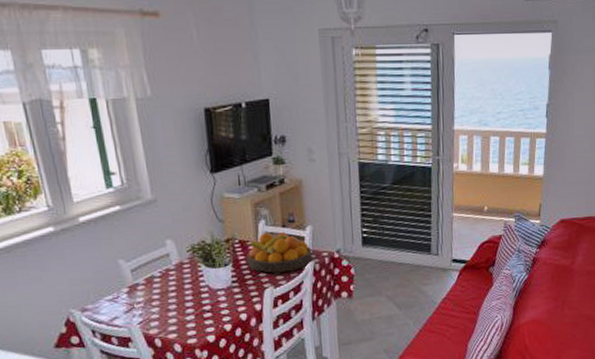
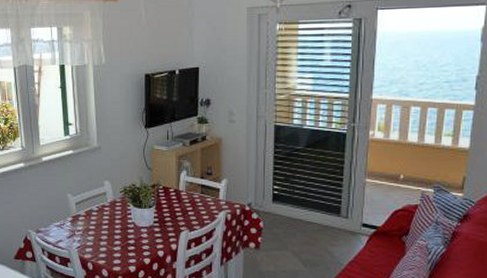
fruit bowl: present [244,232,313,273] -> none [167,182,226,219]

